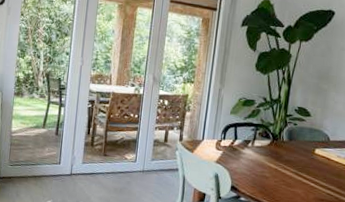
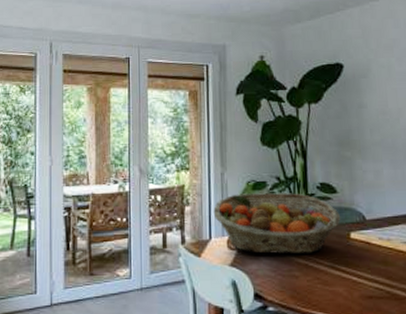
fruit basket: none [208,107,310,161] -> present [213,193,341,254]

